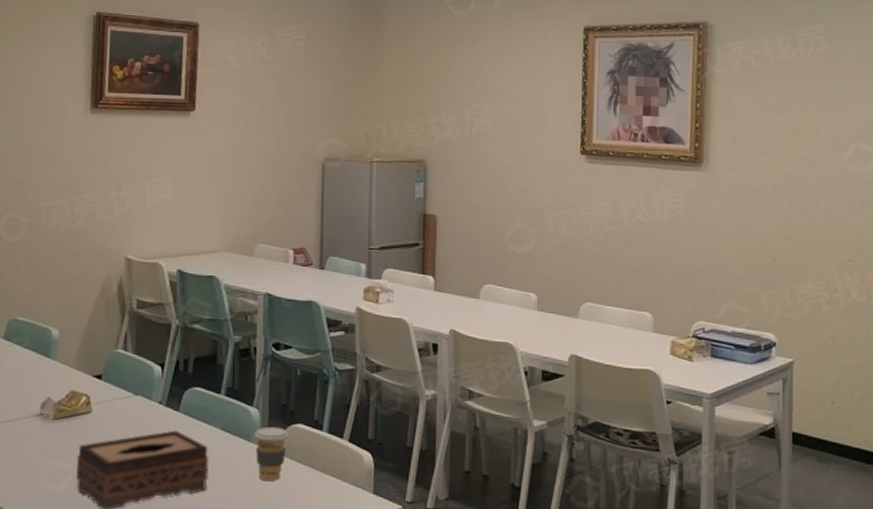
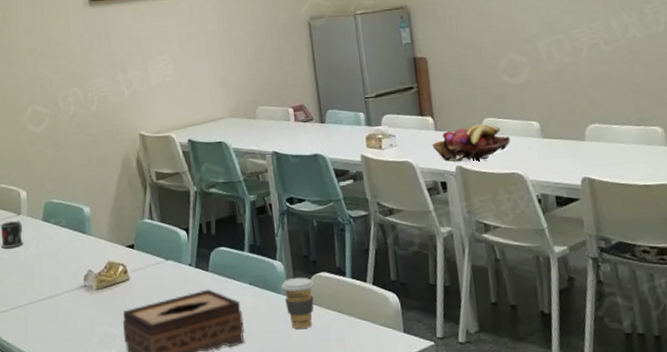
fruit basket: none [429,289,506,326] -> present [432,124,510,162]

